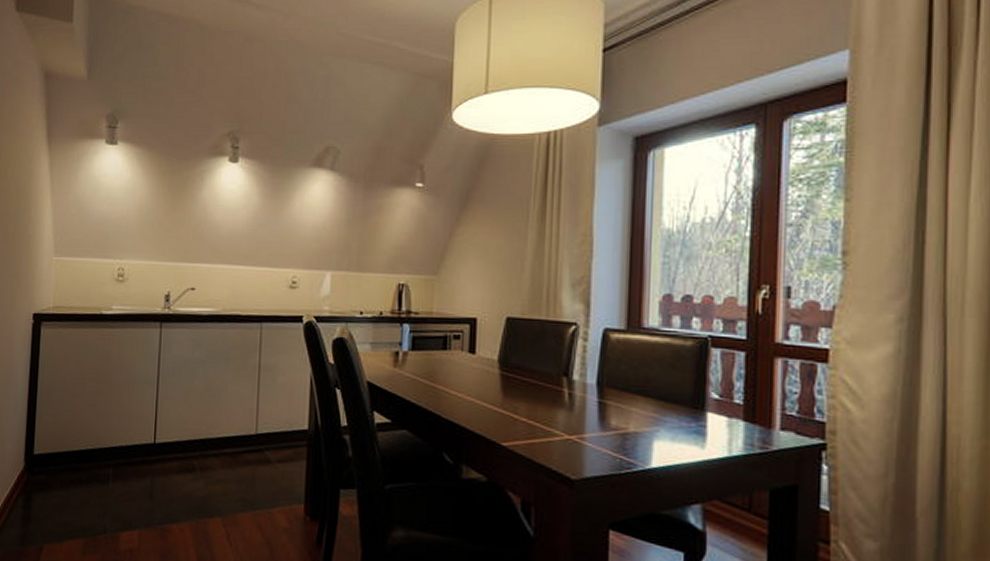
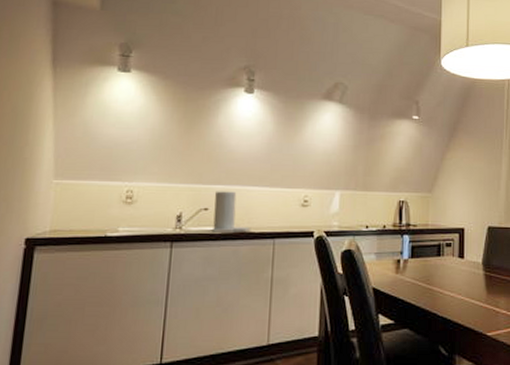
paper towel: none [200,270,238,316] -> present [213,191,251,234]

